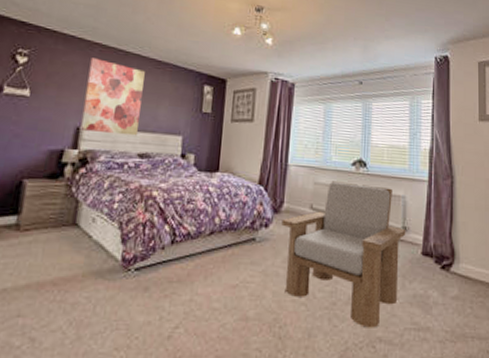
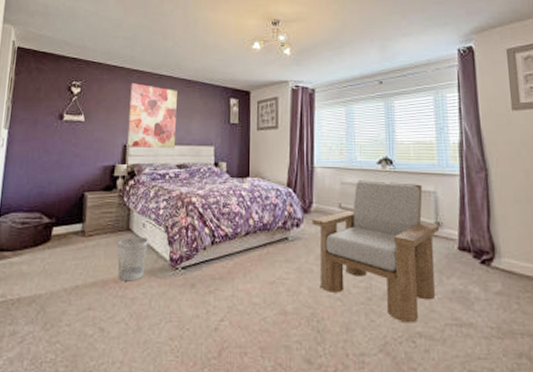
wastebasket: none [57,232,98,284] -> present [117,236,148,282]

